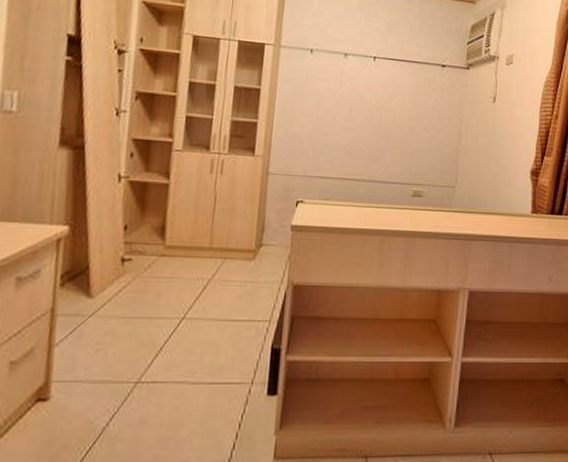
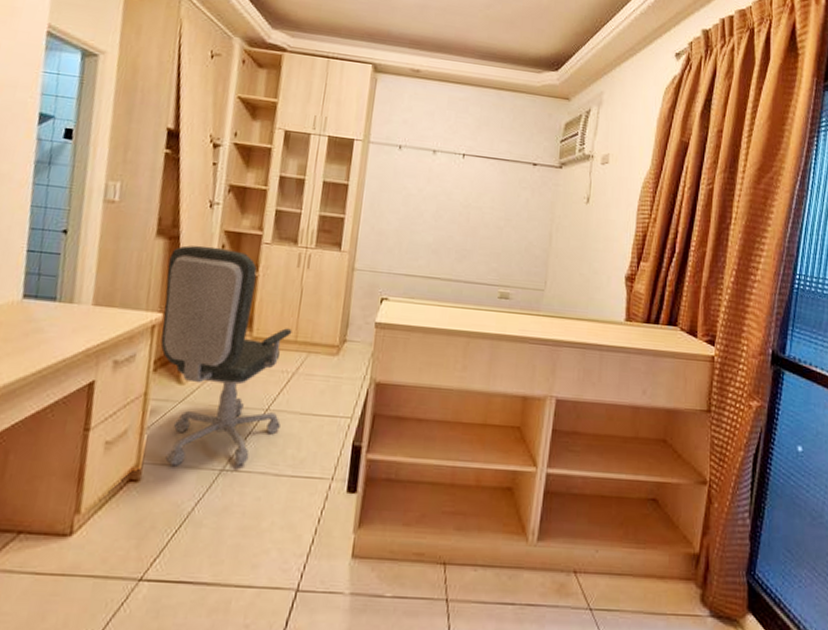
office chair: none [67,154,207,382] -> present [160,245,292,466]

